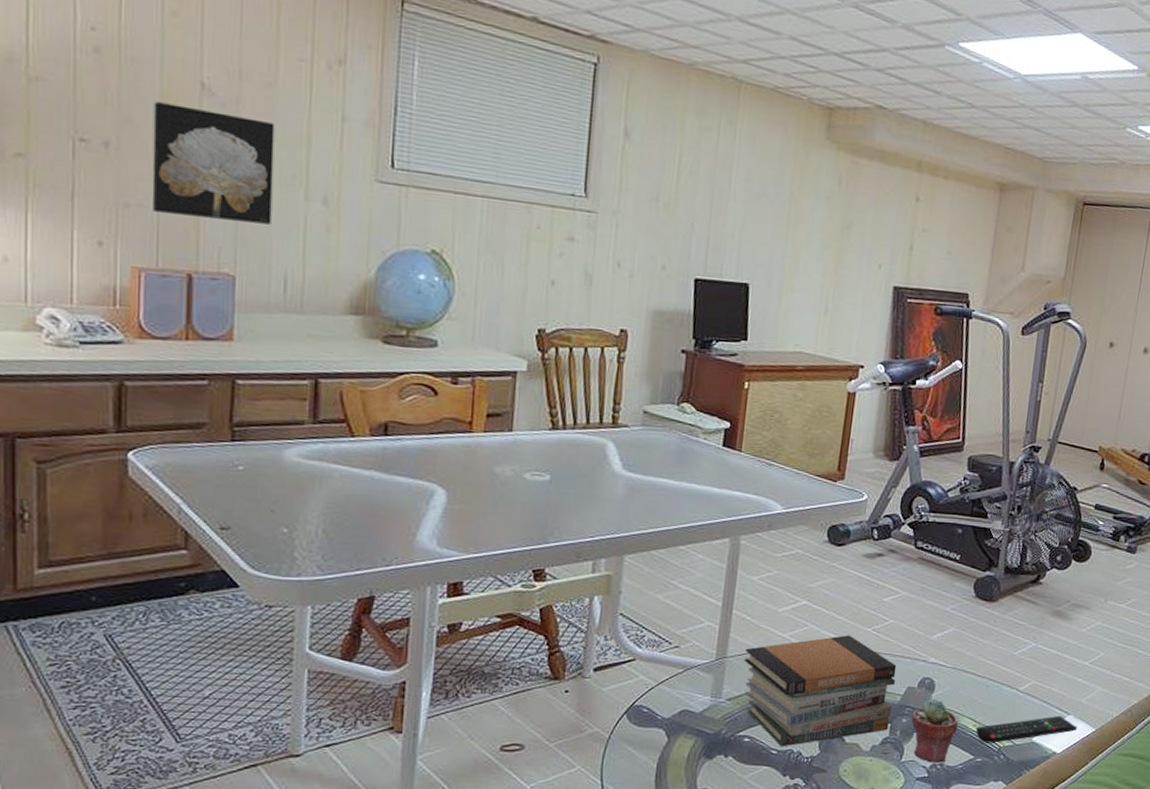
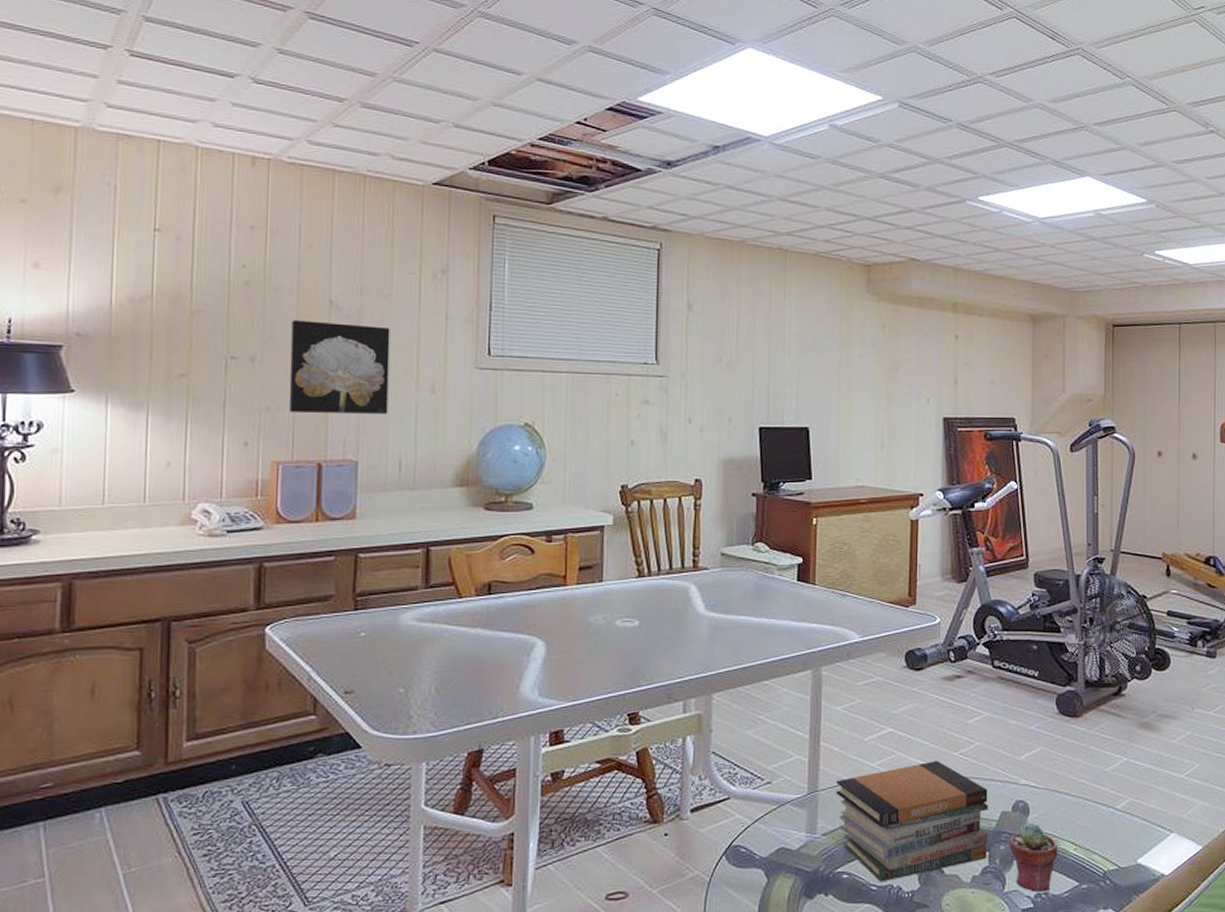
remote control: present [975,715,1077,743] -> none [1077,834,1183,868]

